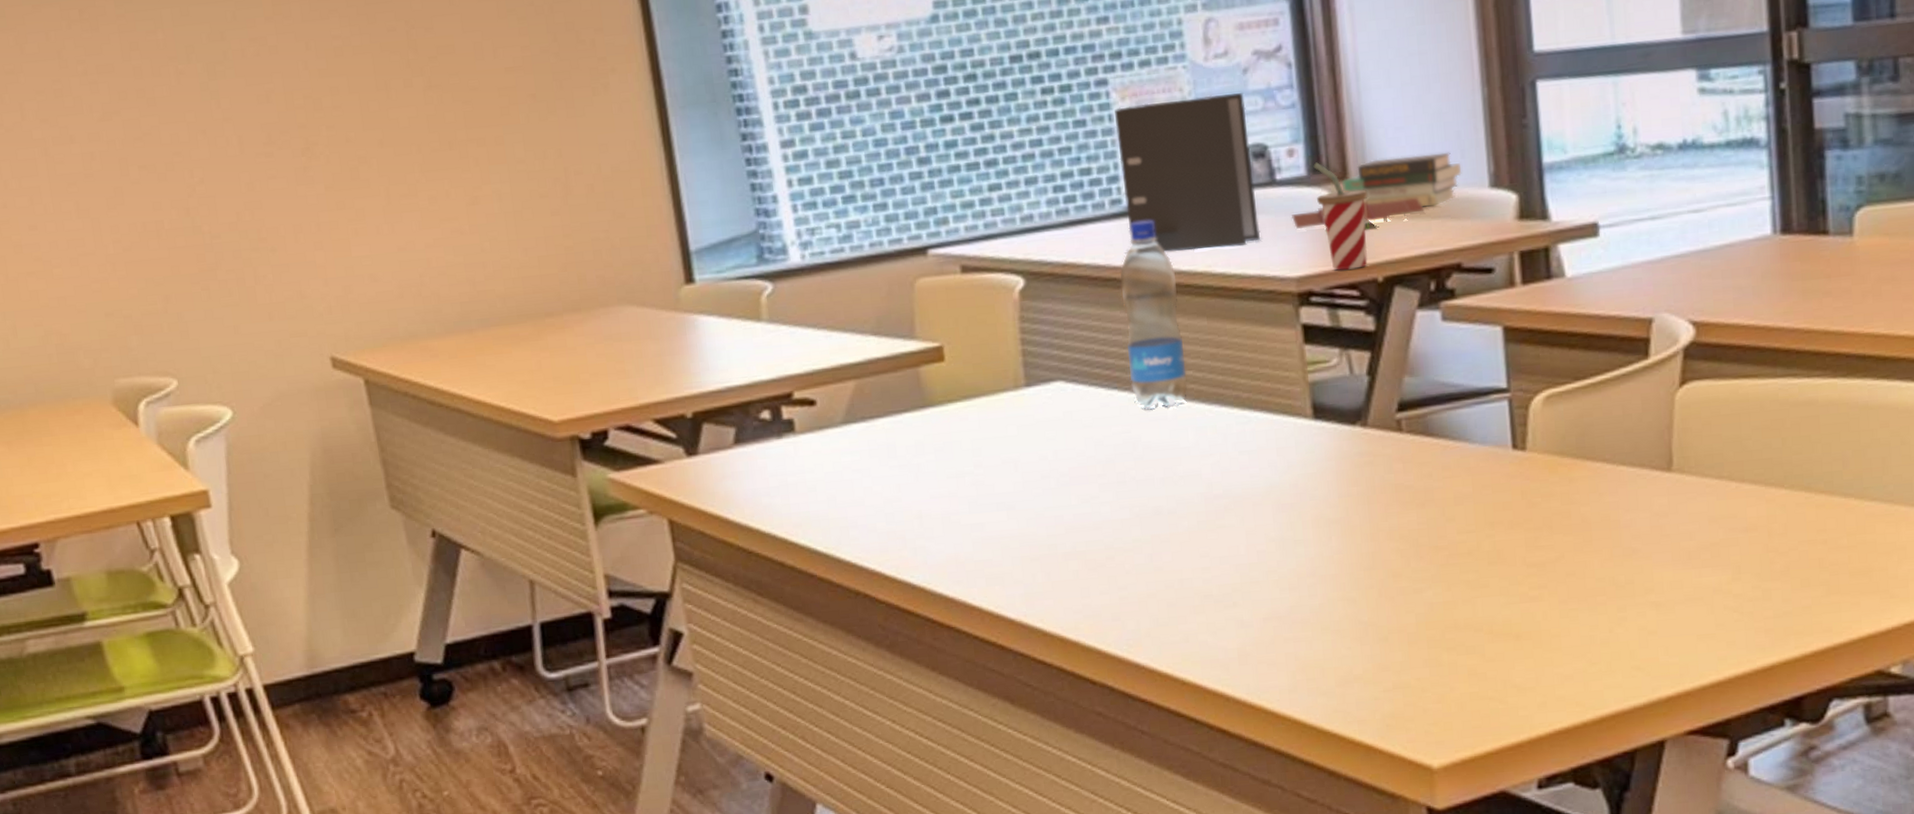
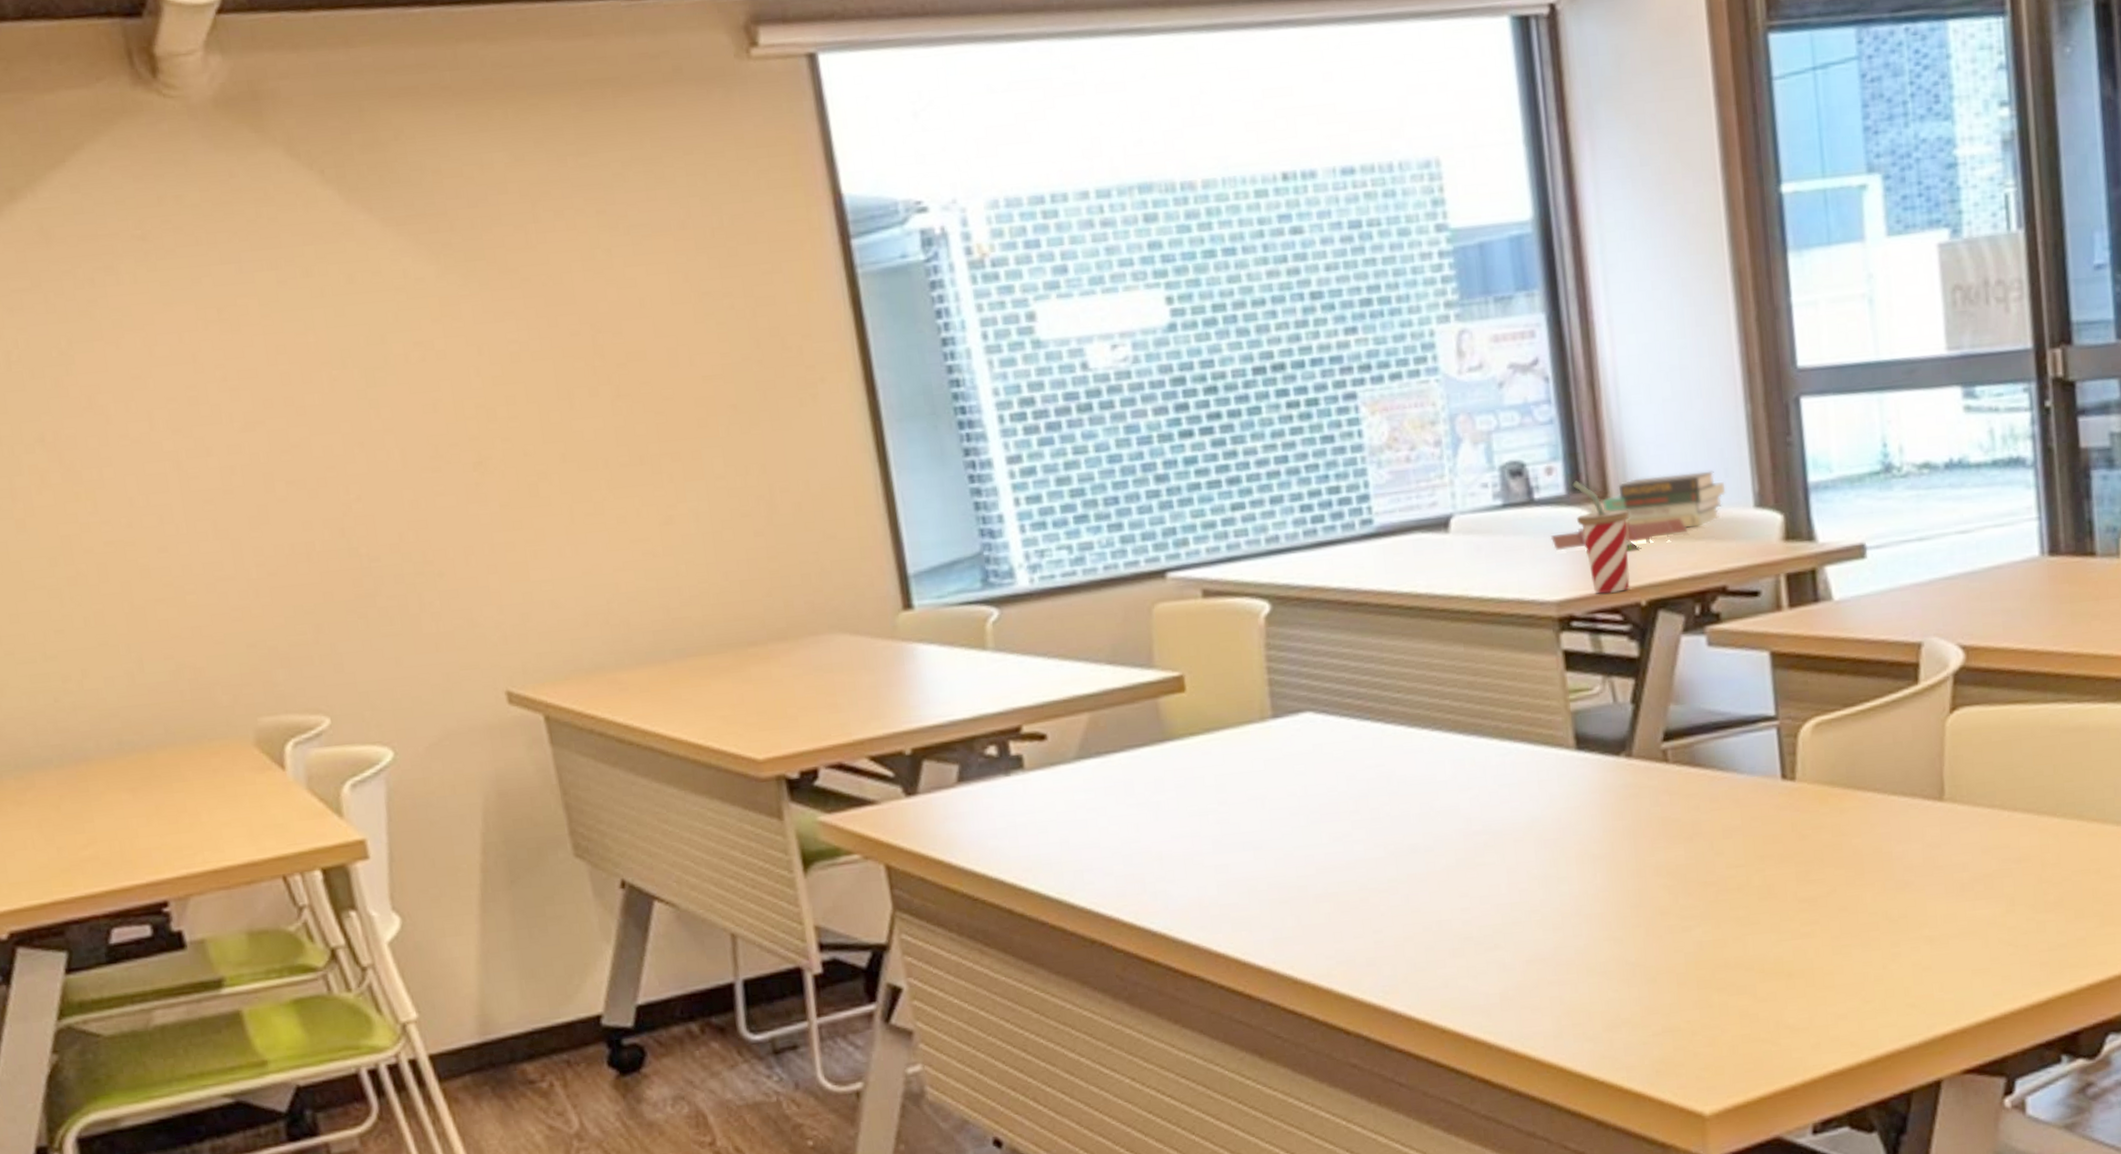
binder: present [1115,93,1260,252] -> none [1364,408,1519,575]
bottle: present [1119,219,1188,410] -> none [1371,541,1444,742]

